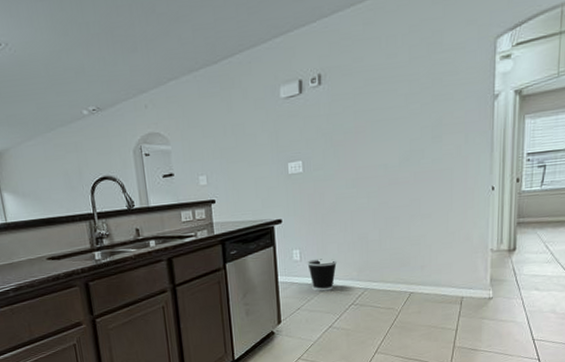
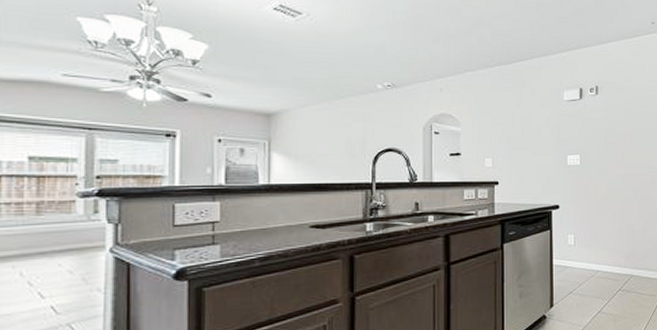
wastebasket: present [307,259,337,291] -> none [580,245,607,276]

